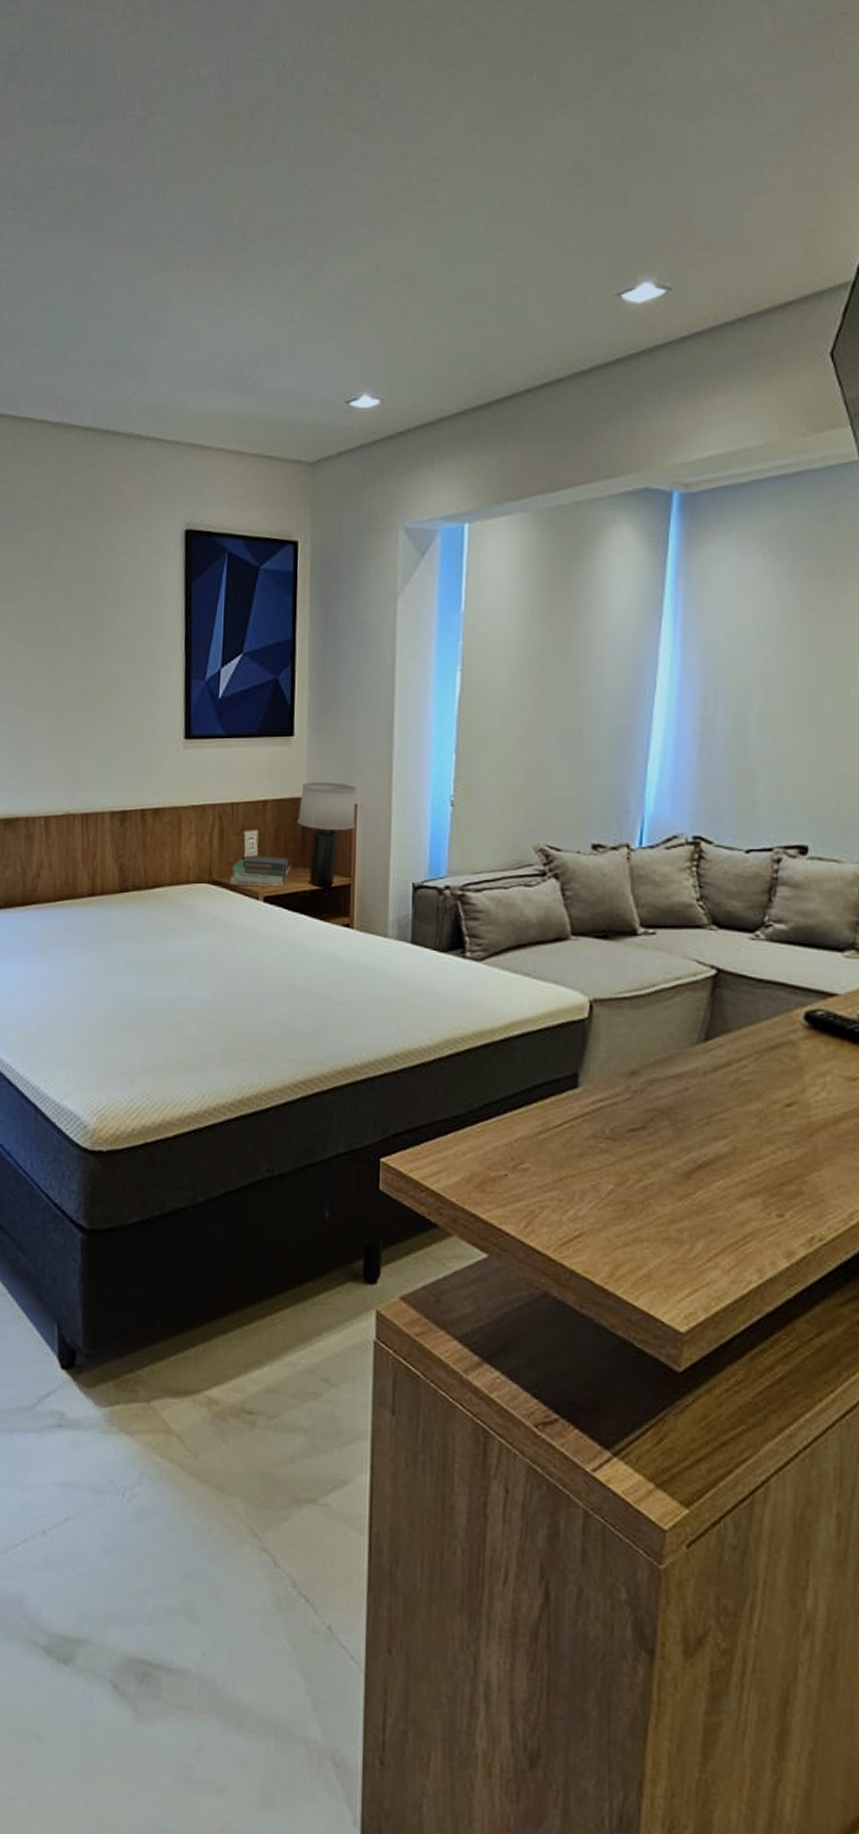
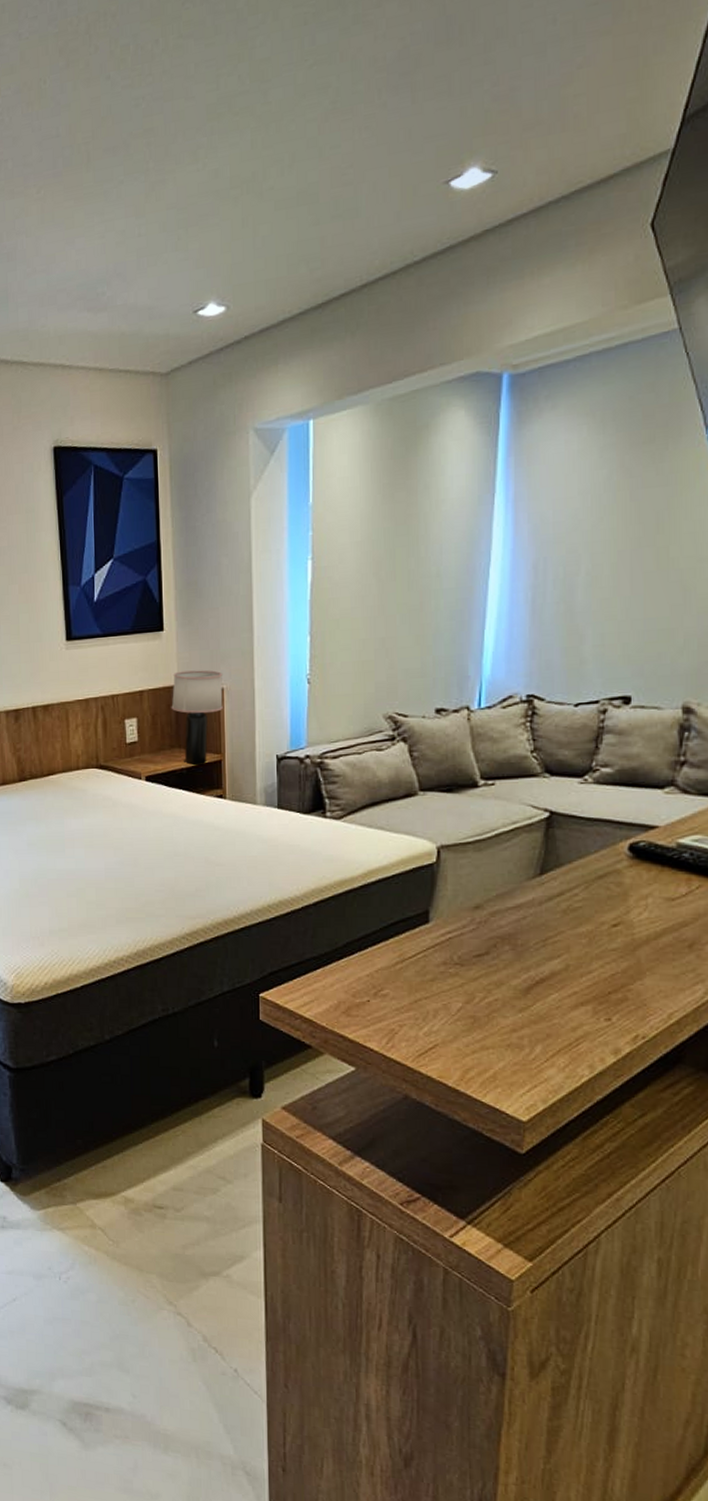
books: present [230,855,291,889] -> none [115,740,168,769]

